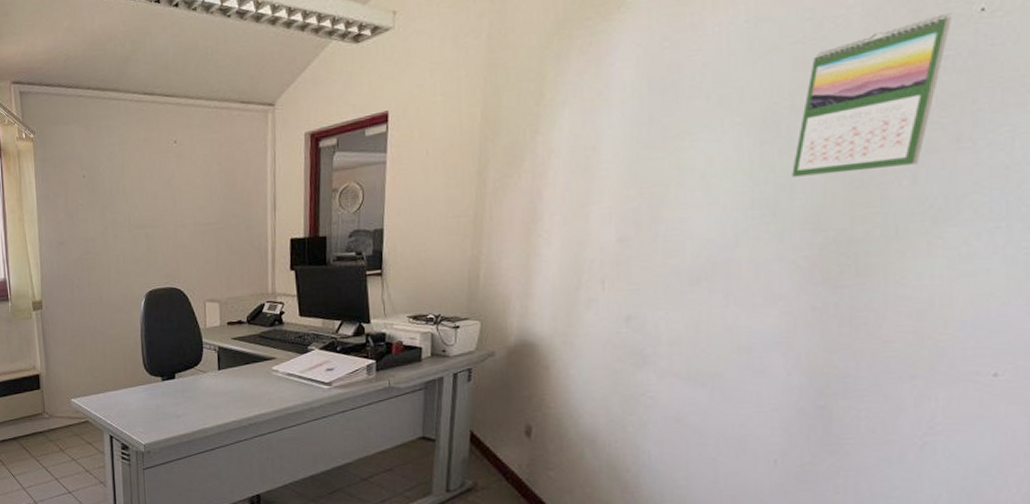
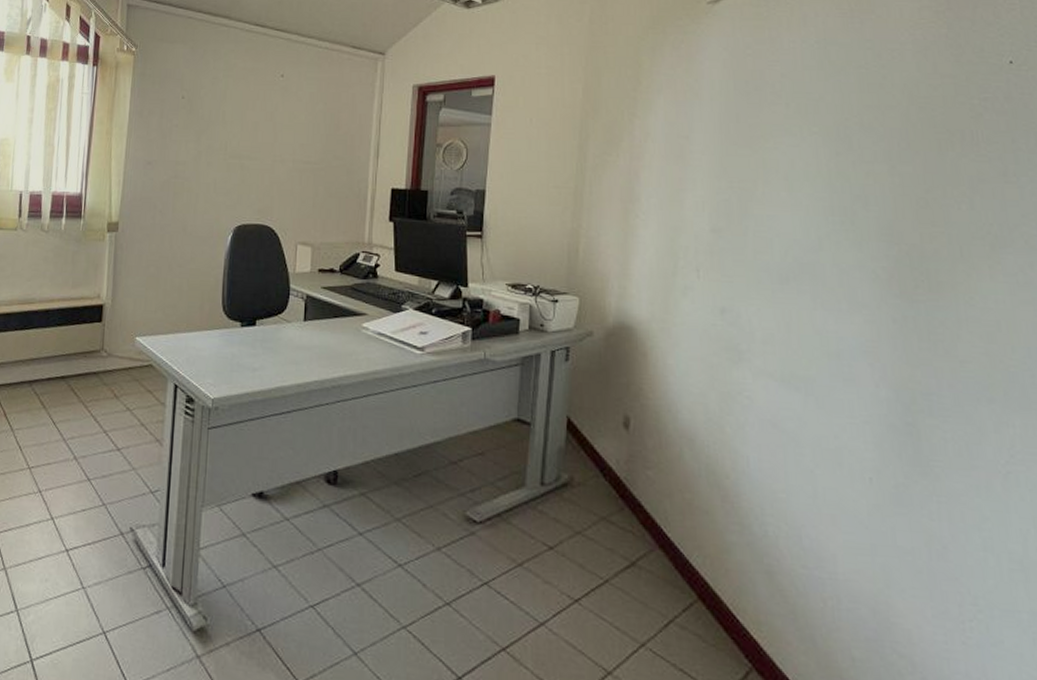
calendar: present [792,13,953,177] -> none [865,61,988,191]

